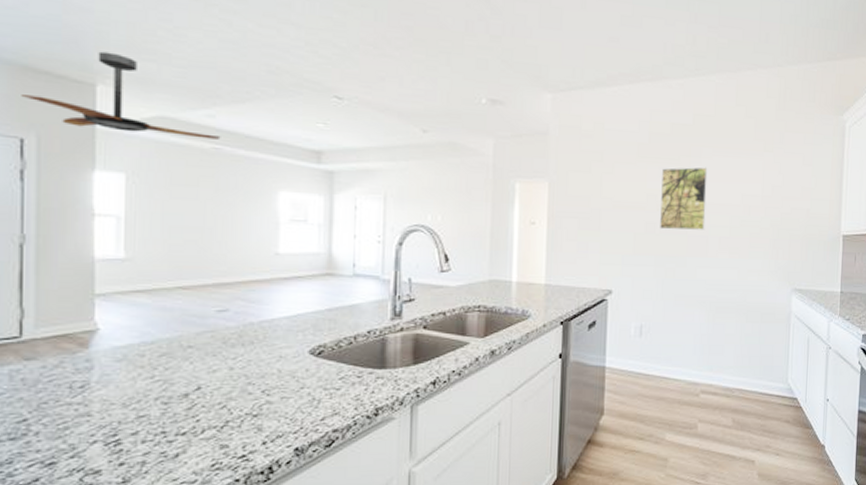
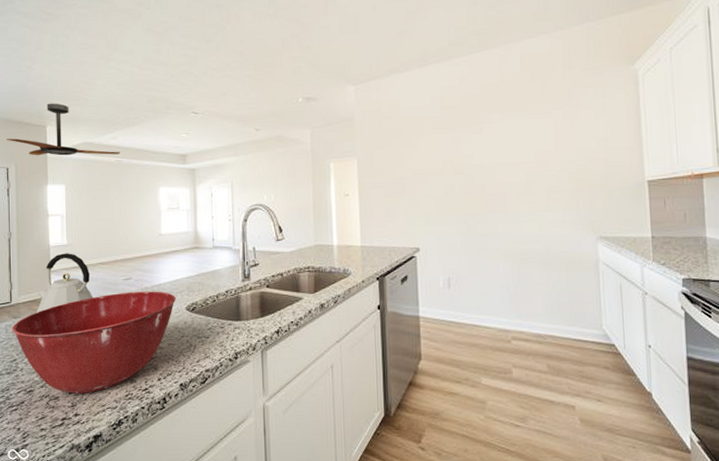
mixing bowl: none [21,328,295,465] -> present [12,291,176,394]
kettle: none [66,270,166,354] -> present [36,253,94,313]
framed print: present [660,167,708,230] -> none [456,131,502,191]

